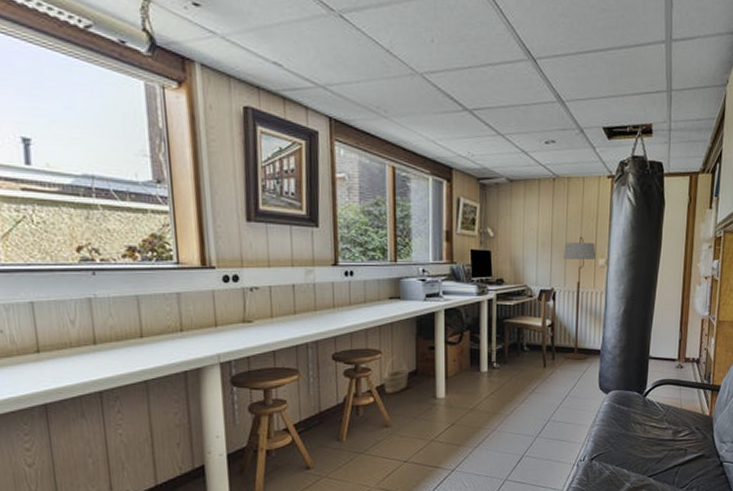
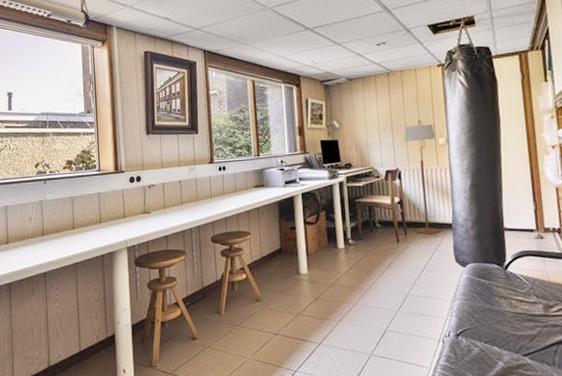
basket: present [382,355,409,395] -> none [252,236,275,271]

